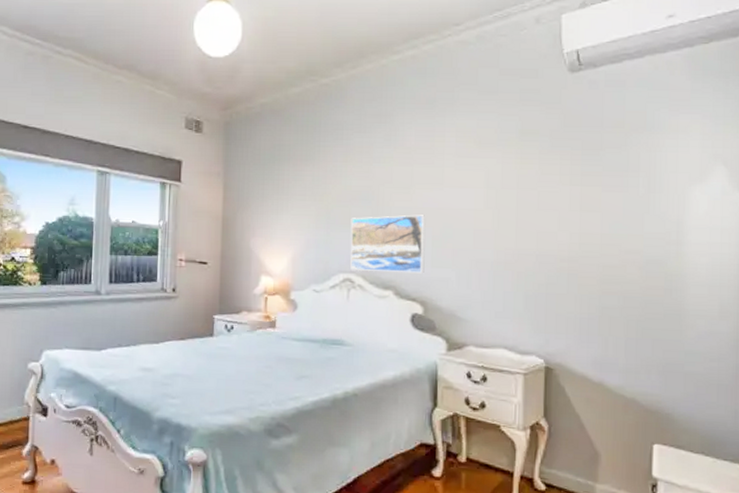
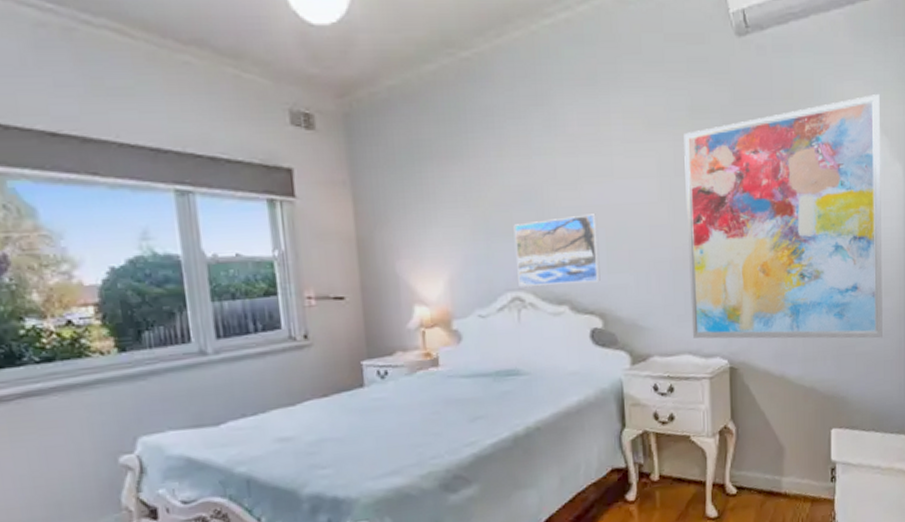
wall art: none [509,128,719,361] -> present [684,94,883,339]

